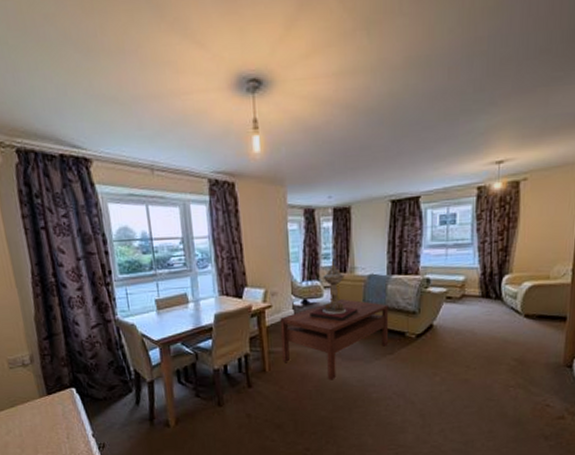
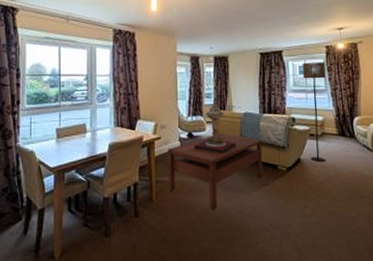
floor lamp: none [443,208,474,329] -> present [302,62,326,163]

